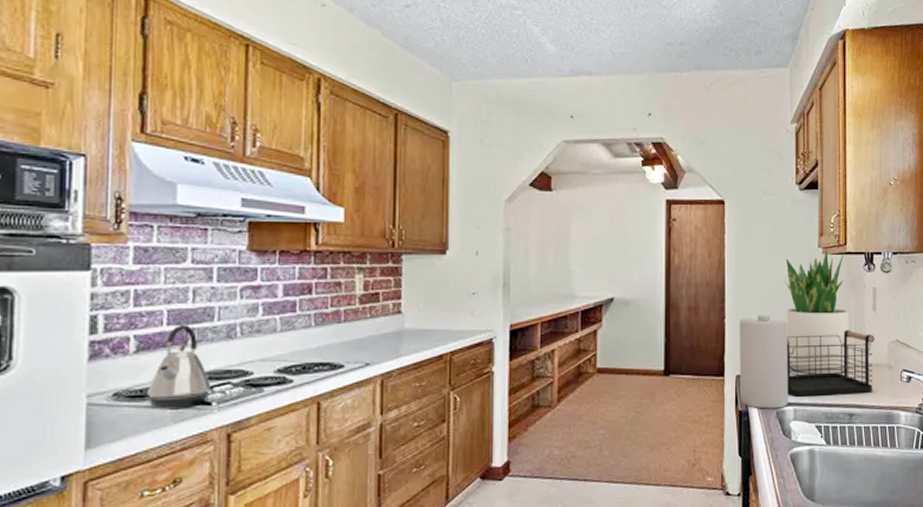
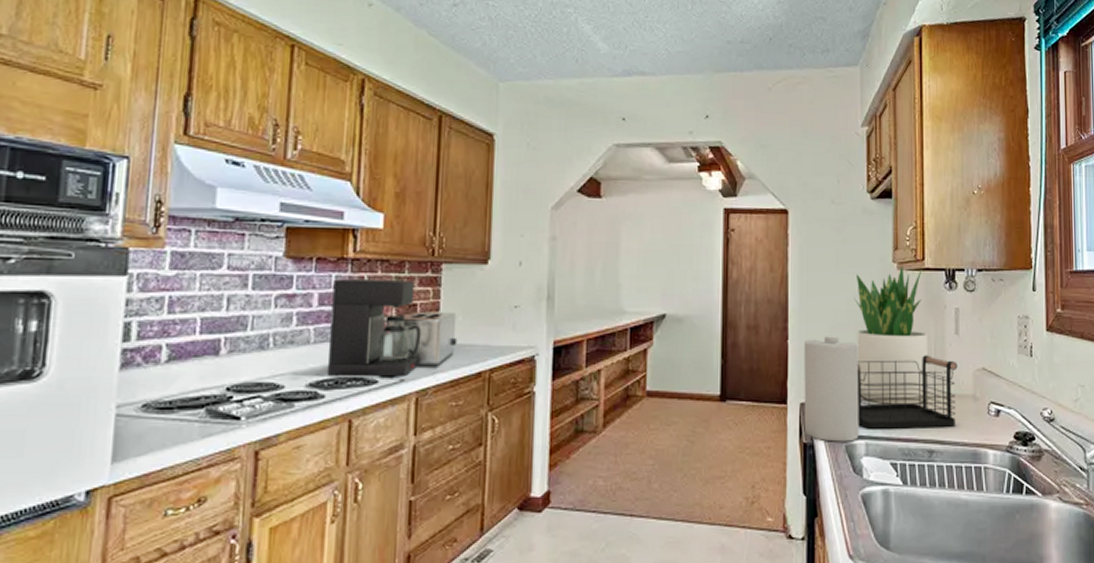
kettle: present [148,325,211,410] -> none [177,334,241,424]
coffee maker: none [294,271,385,363] -> present [326,279,422,377]
toaster: none [366,299,419,353] -> present [402,311,458,369]

